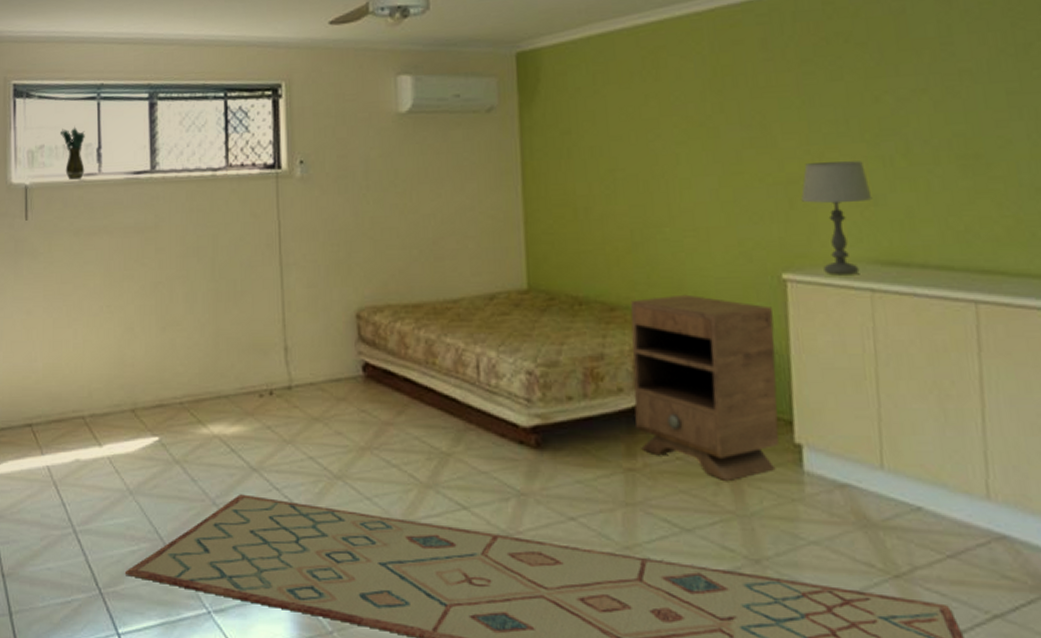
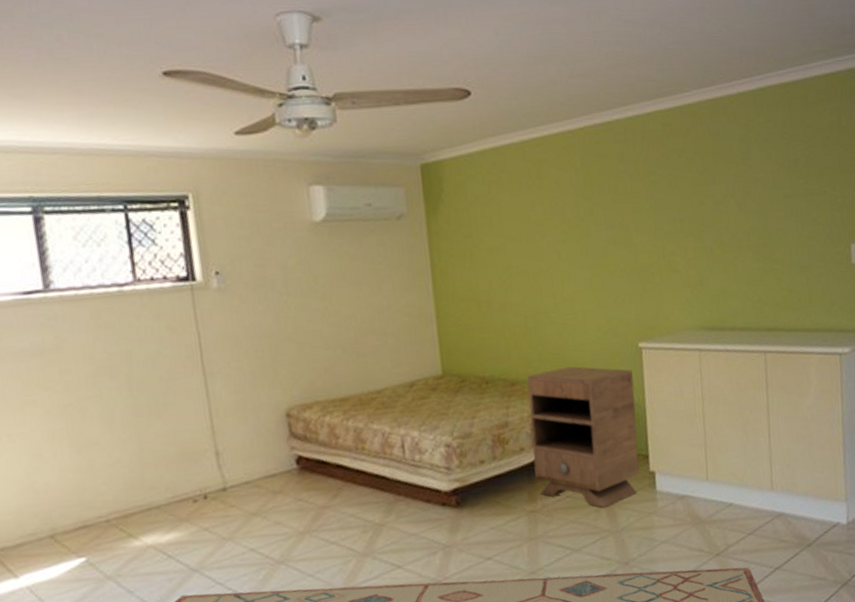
table lamp: present [800,161,873,276] -> none [650,251,699,342]

